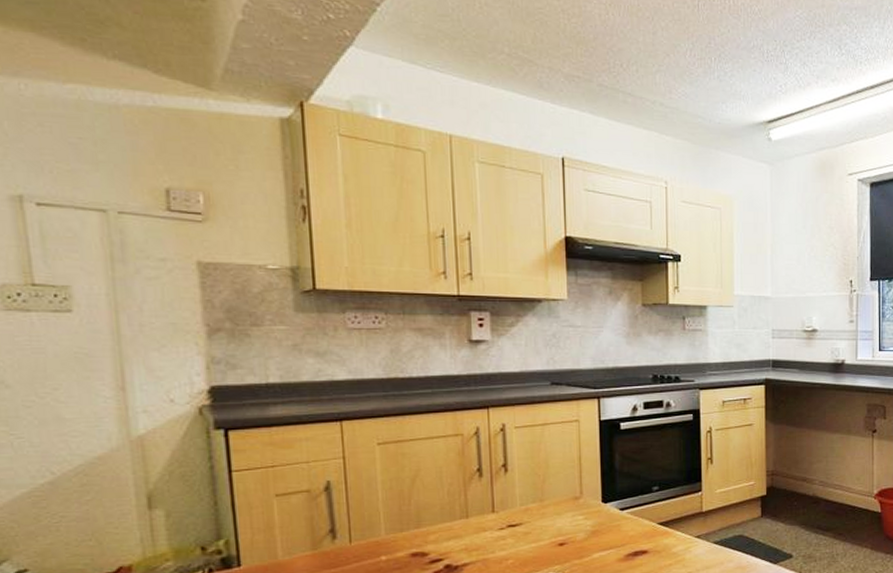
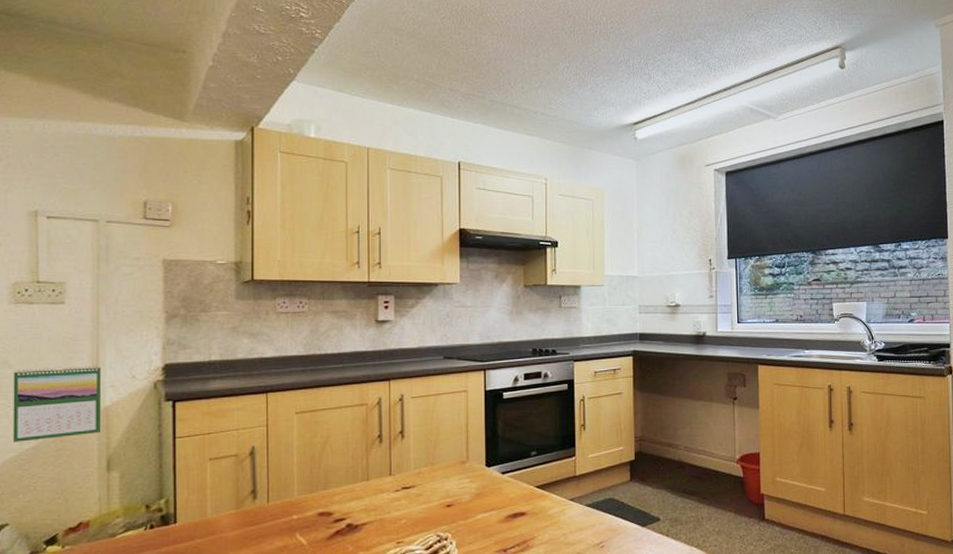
calendar: none [13,387,137,476] -> present [12,366,102,442]

